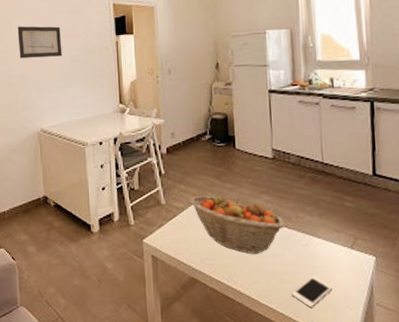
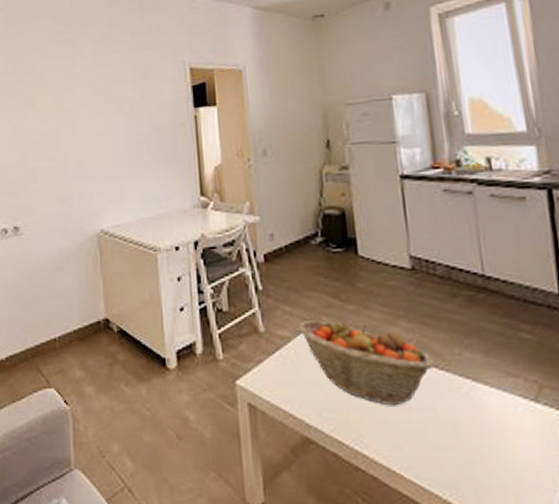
wall art: present [17,26,62,59] -> none [72,98,127,140]
cell phone: present [292,276,332,307] -> none [450,442,511,488]

